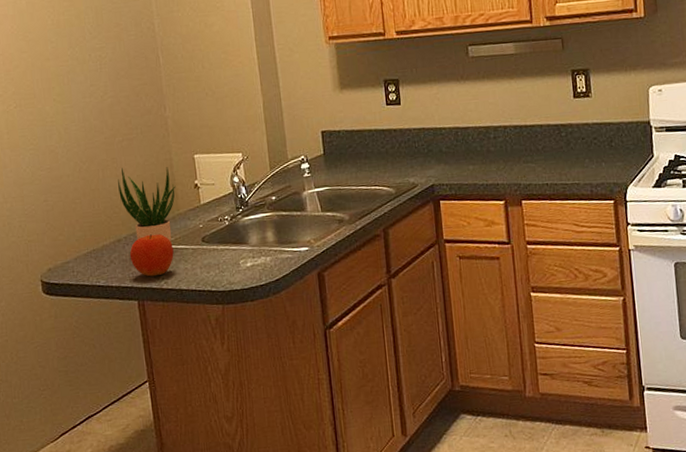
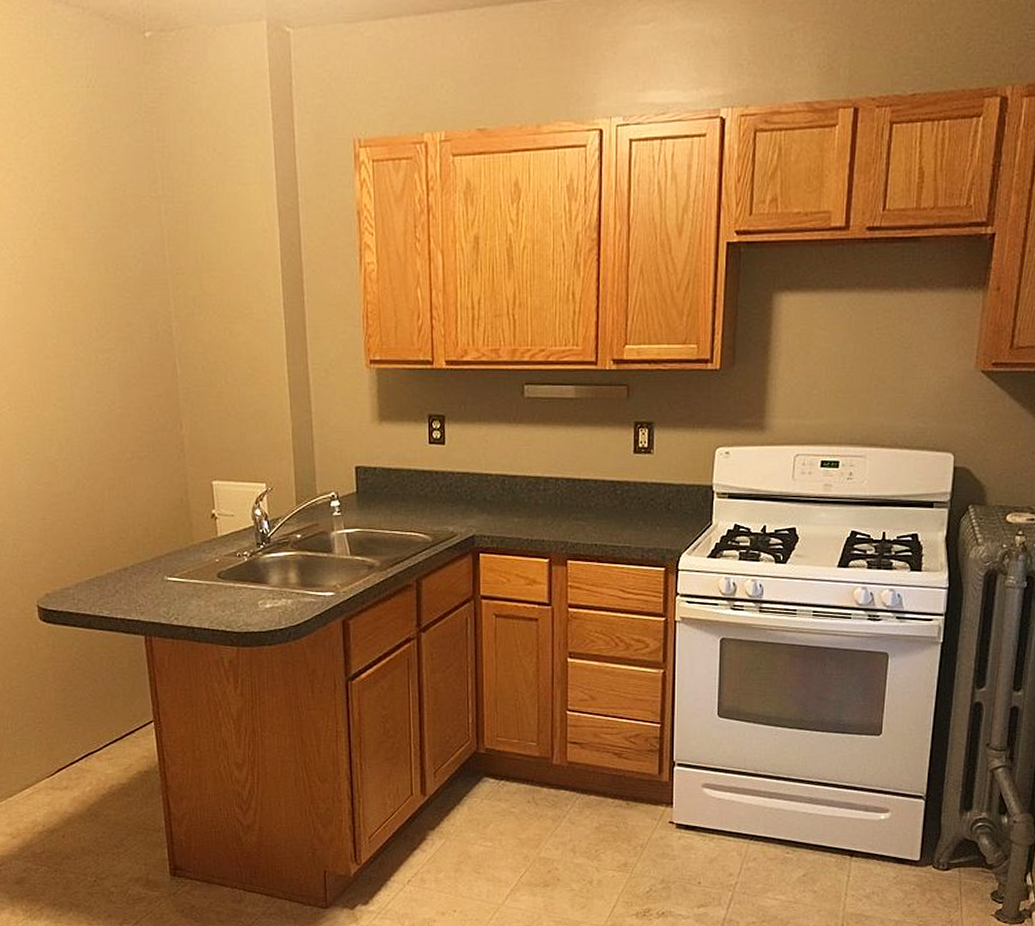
potted plant: present [118,167,176,242] -> none [125,489,191,575]
fruit: present [129,234,174,277] -> none [136,565,186,611]

